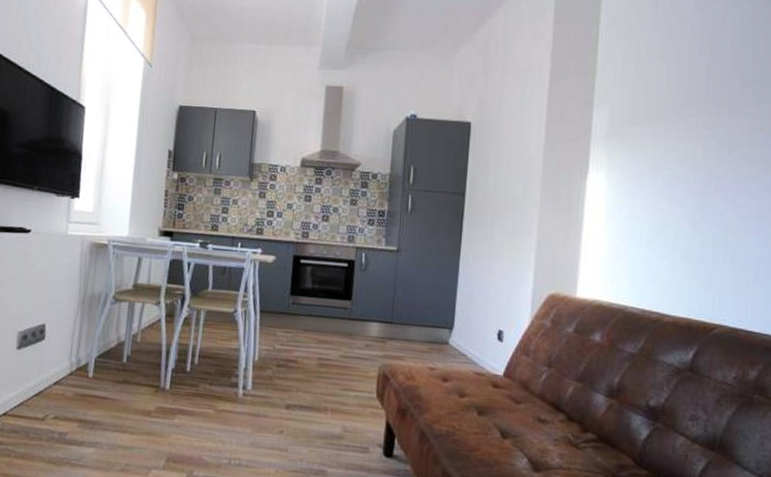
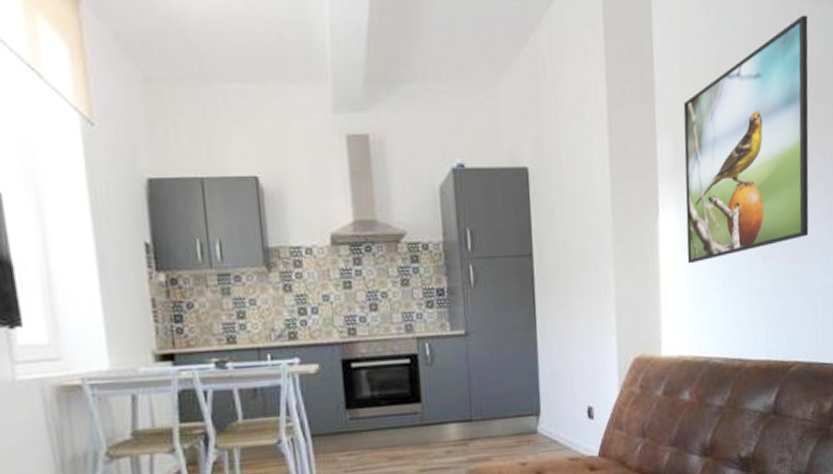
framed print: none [612,11,761,219] -> present [683,15,809,264]

